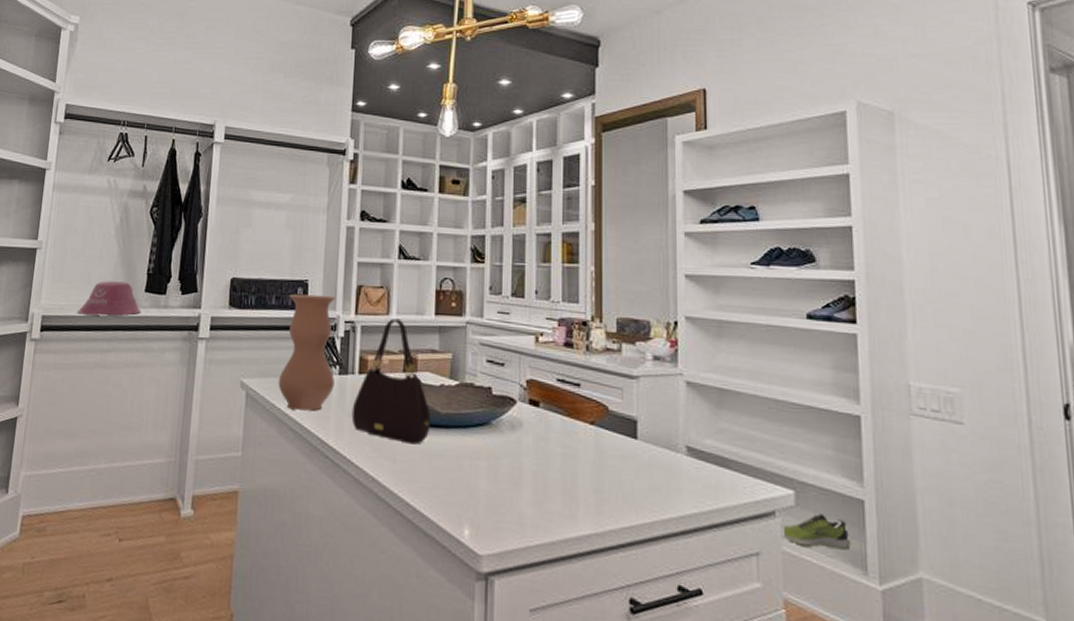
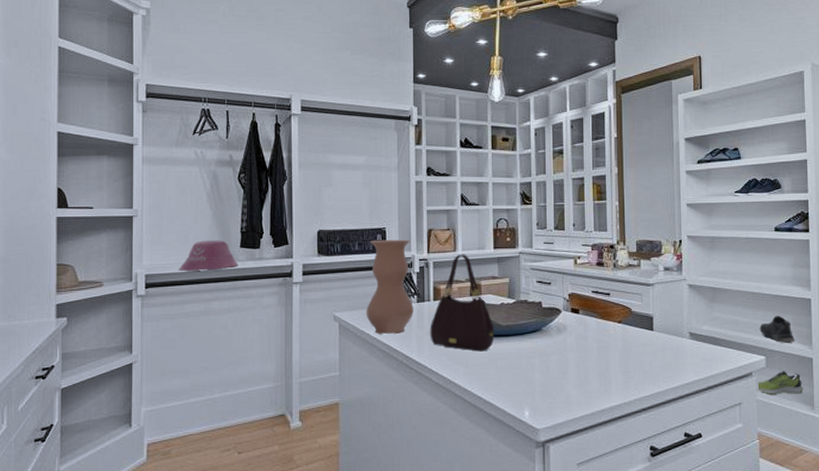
shoe: none [785,434,837,476] -> present [759,315,795,343]

